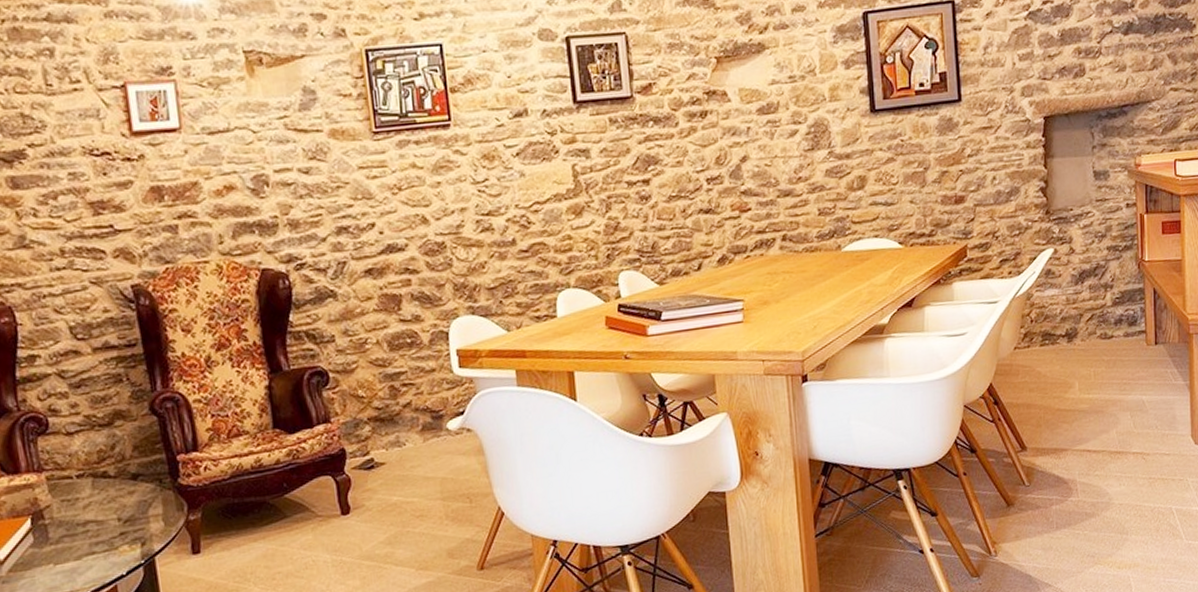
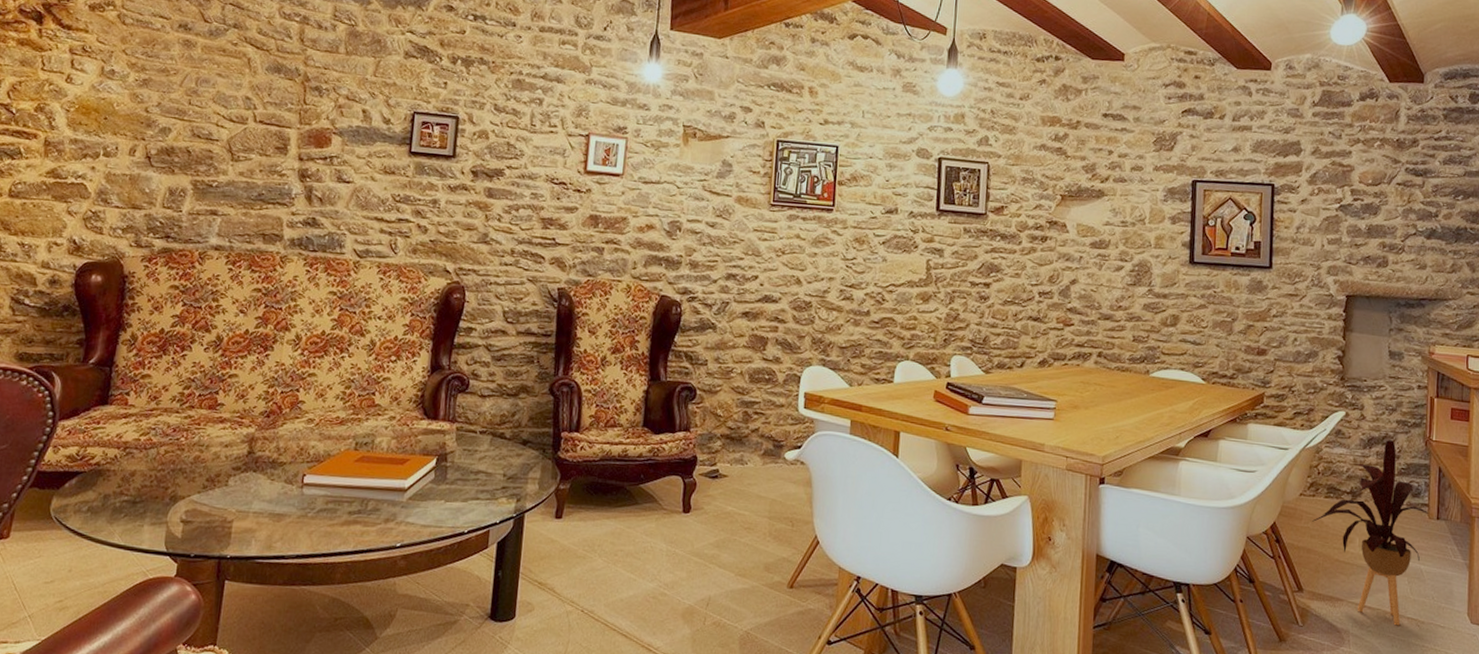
house plant: none [1029,269,1146,464] -> present [1312,440,1429,626]

